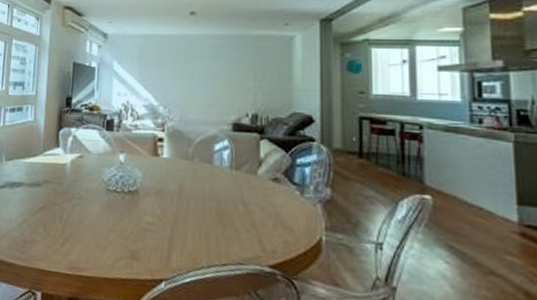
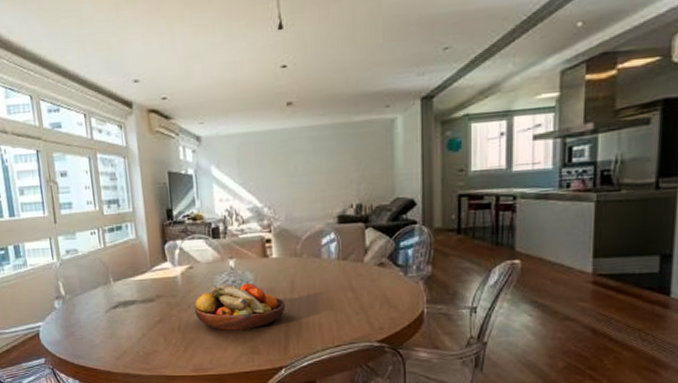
fruit bowl: none [79,177,173,232] -> present [194,283,286,331]

